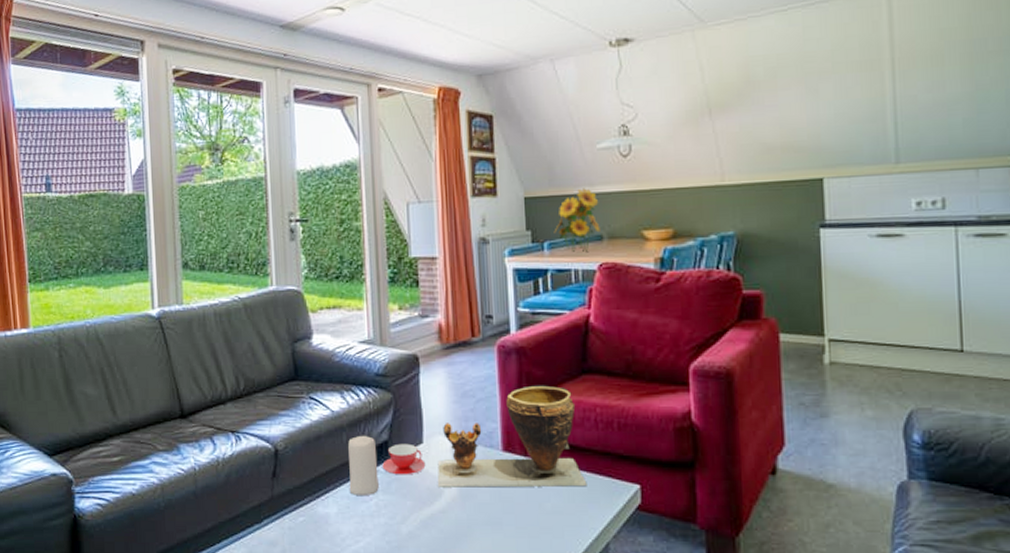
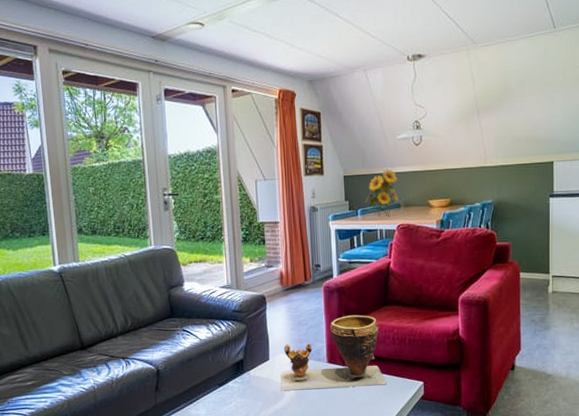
candle: present [348,435,379,497] -> none [213,356,237,401]
teacup: present [382,443,426,475] -> none [239,361,271,384]

